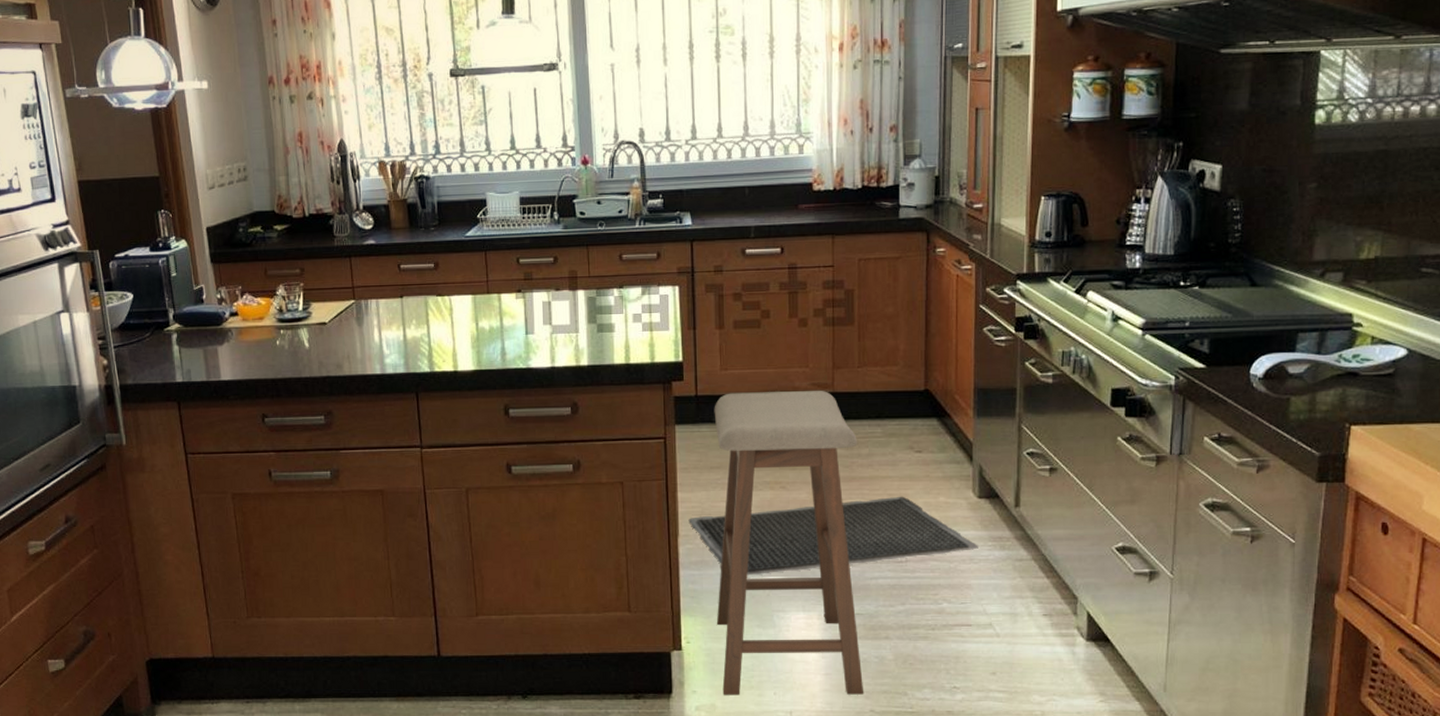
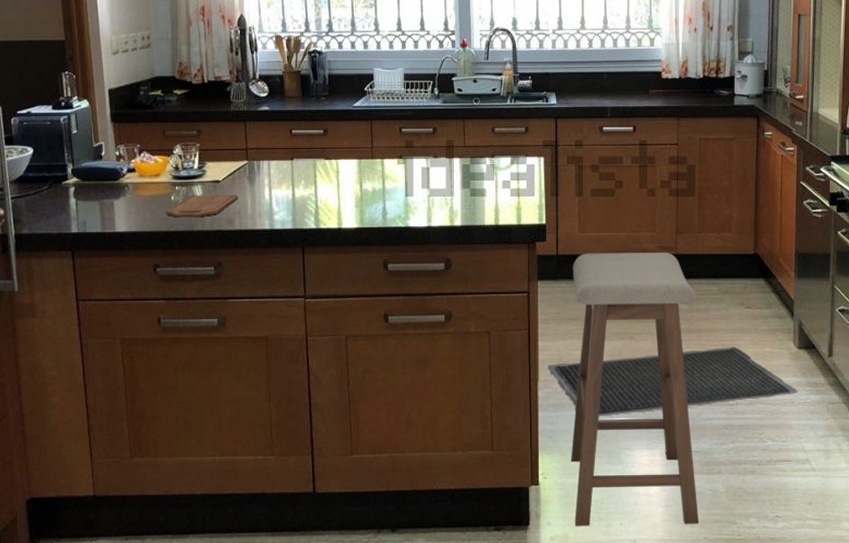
cutting board: none [272,337,347,364] -> present [166,195,239,218]

